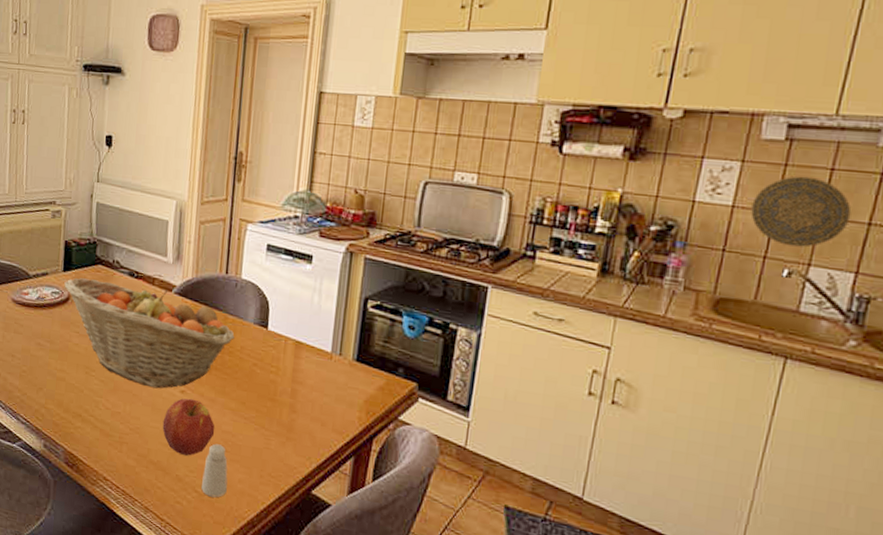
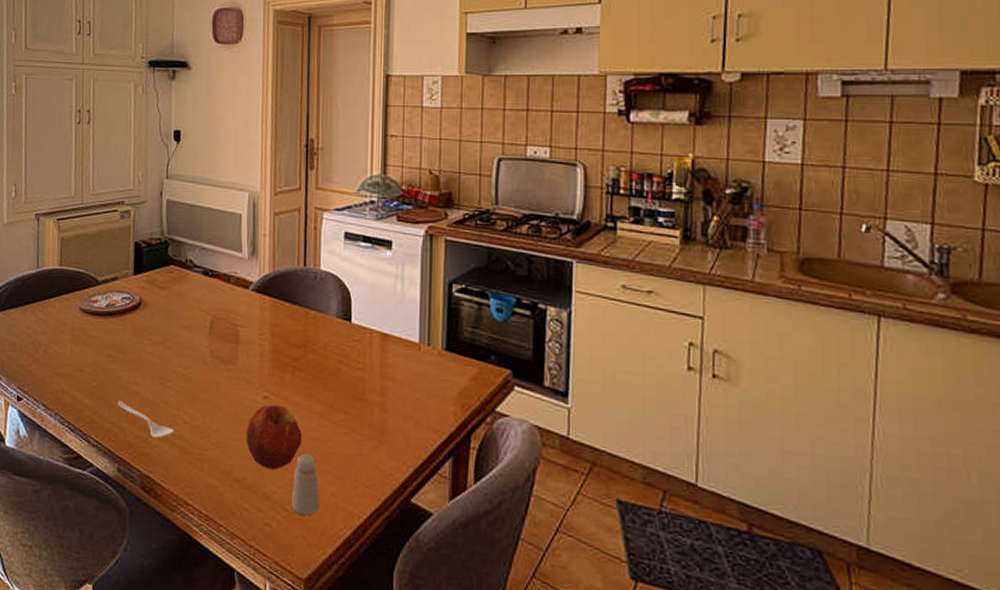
spoon: none [45,385,97,421] -> present [117,401,175,439]
fruit basket: present [64,278,235,389] -> none [135,280,317,396]
decorative plate: present [750,176,852,248] -> none [820,131,917,201]

